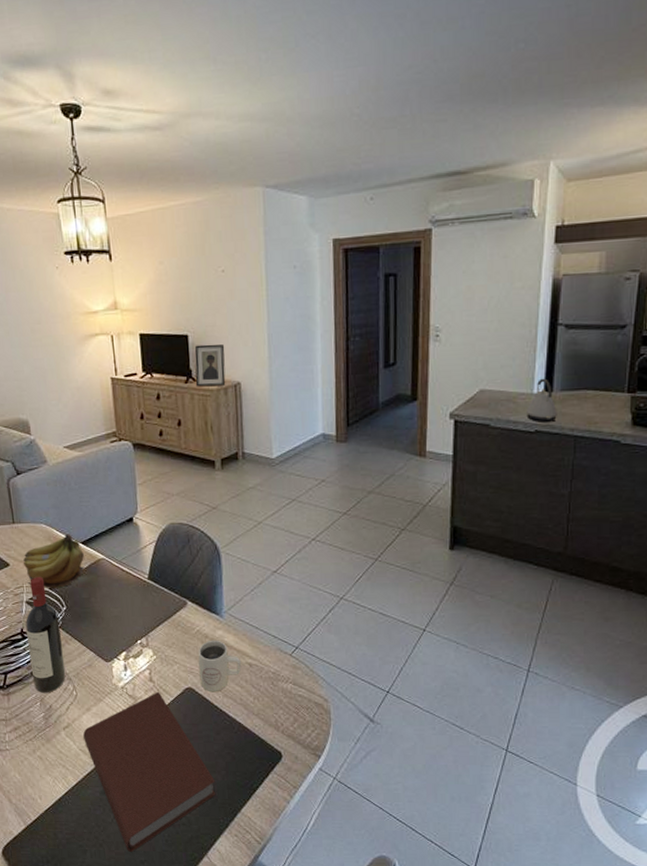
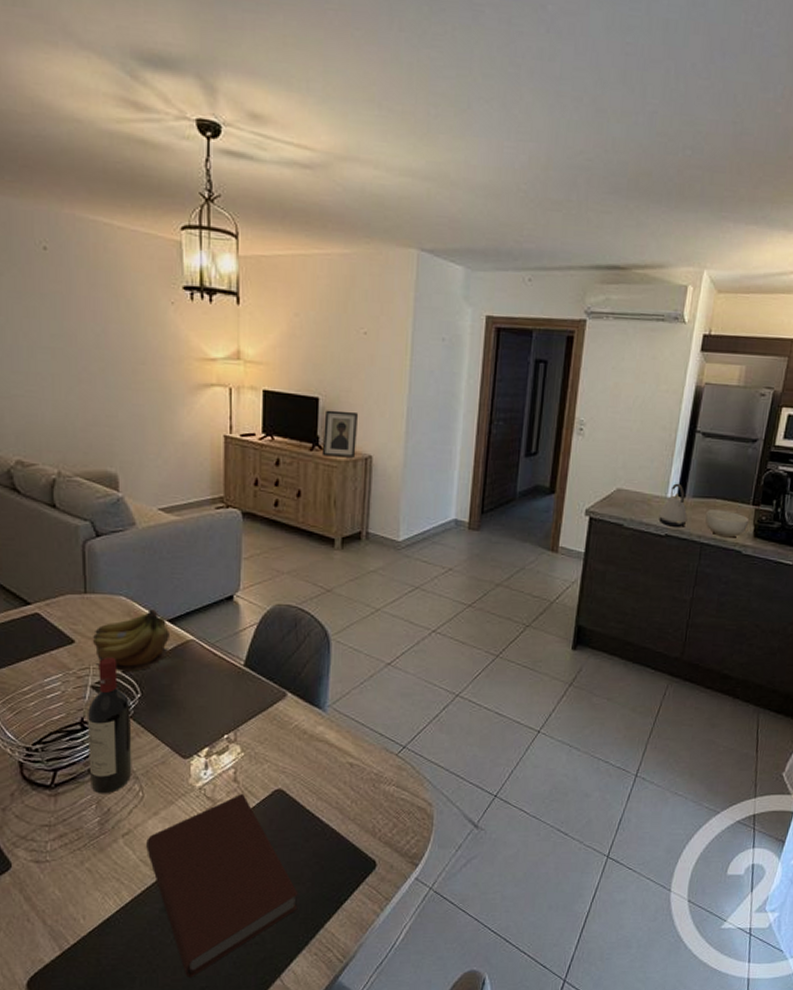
mug: present [197,640,242,692] -> none [291,736,342,795]
bowl: none [576,399,626,429] -> present [705,508,750,538]

